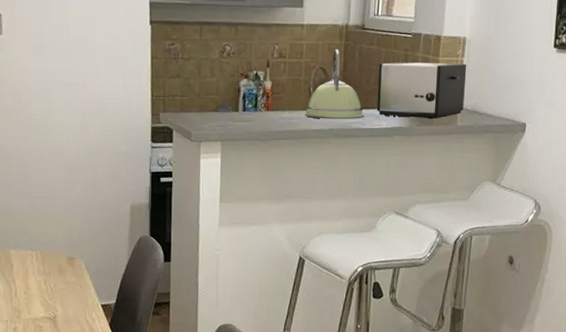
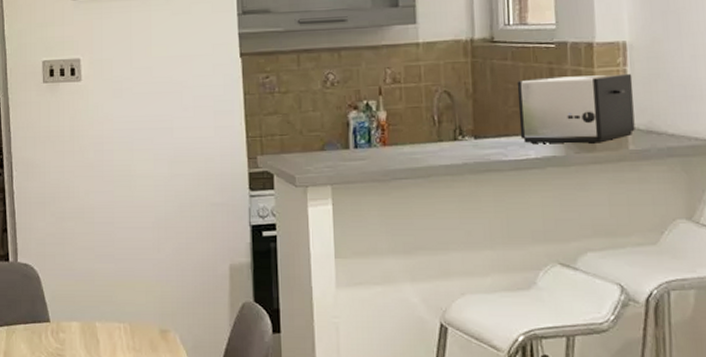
kettle: present [305,49,364,120] -> none [430,68,505,152]

